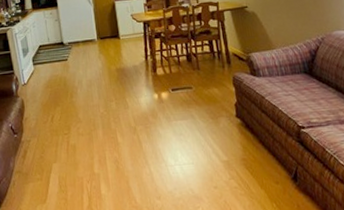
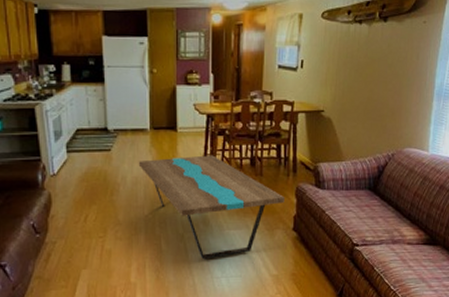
coffee table: none [90,55,224,150] -> present [138,155,284,260]

